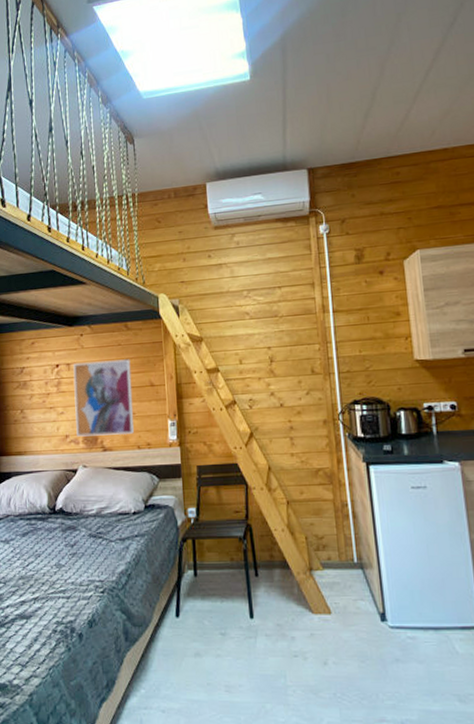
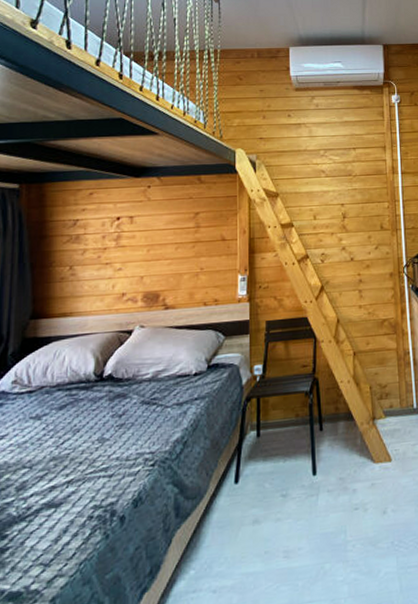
wall art: present [73,359,134,437] -> none [135,213,202,295]

